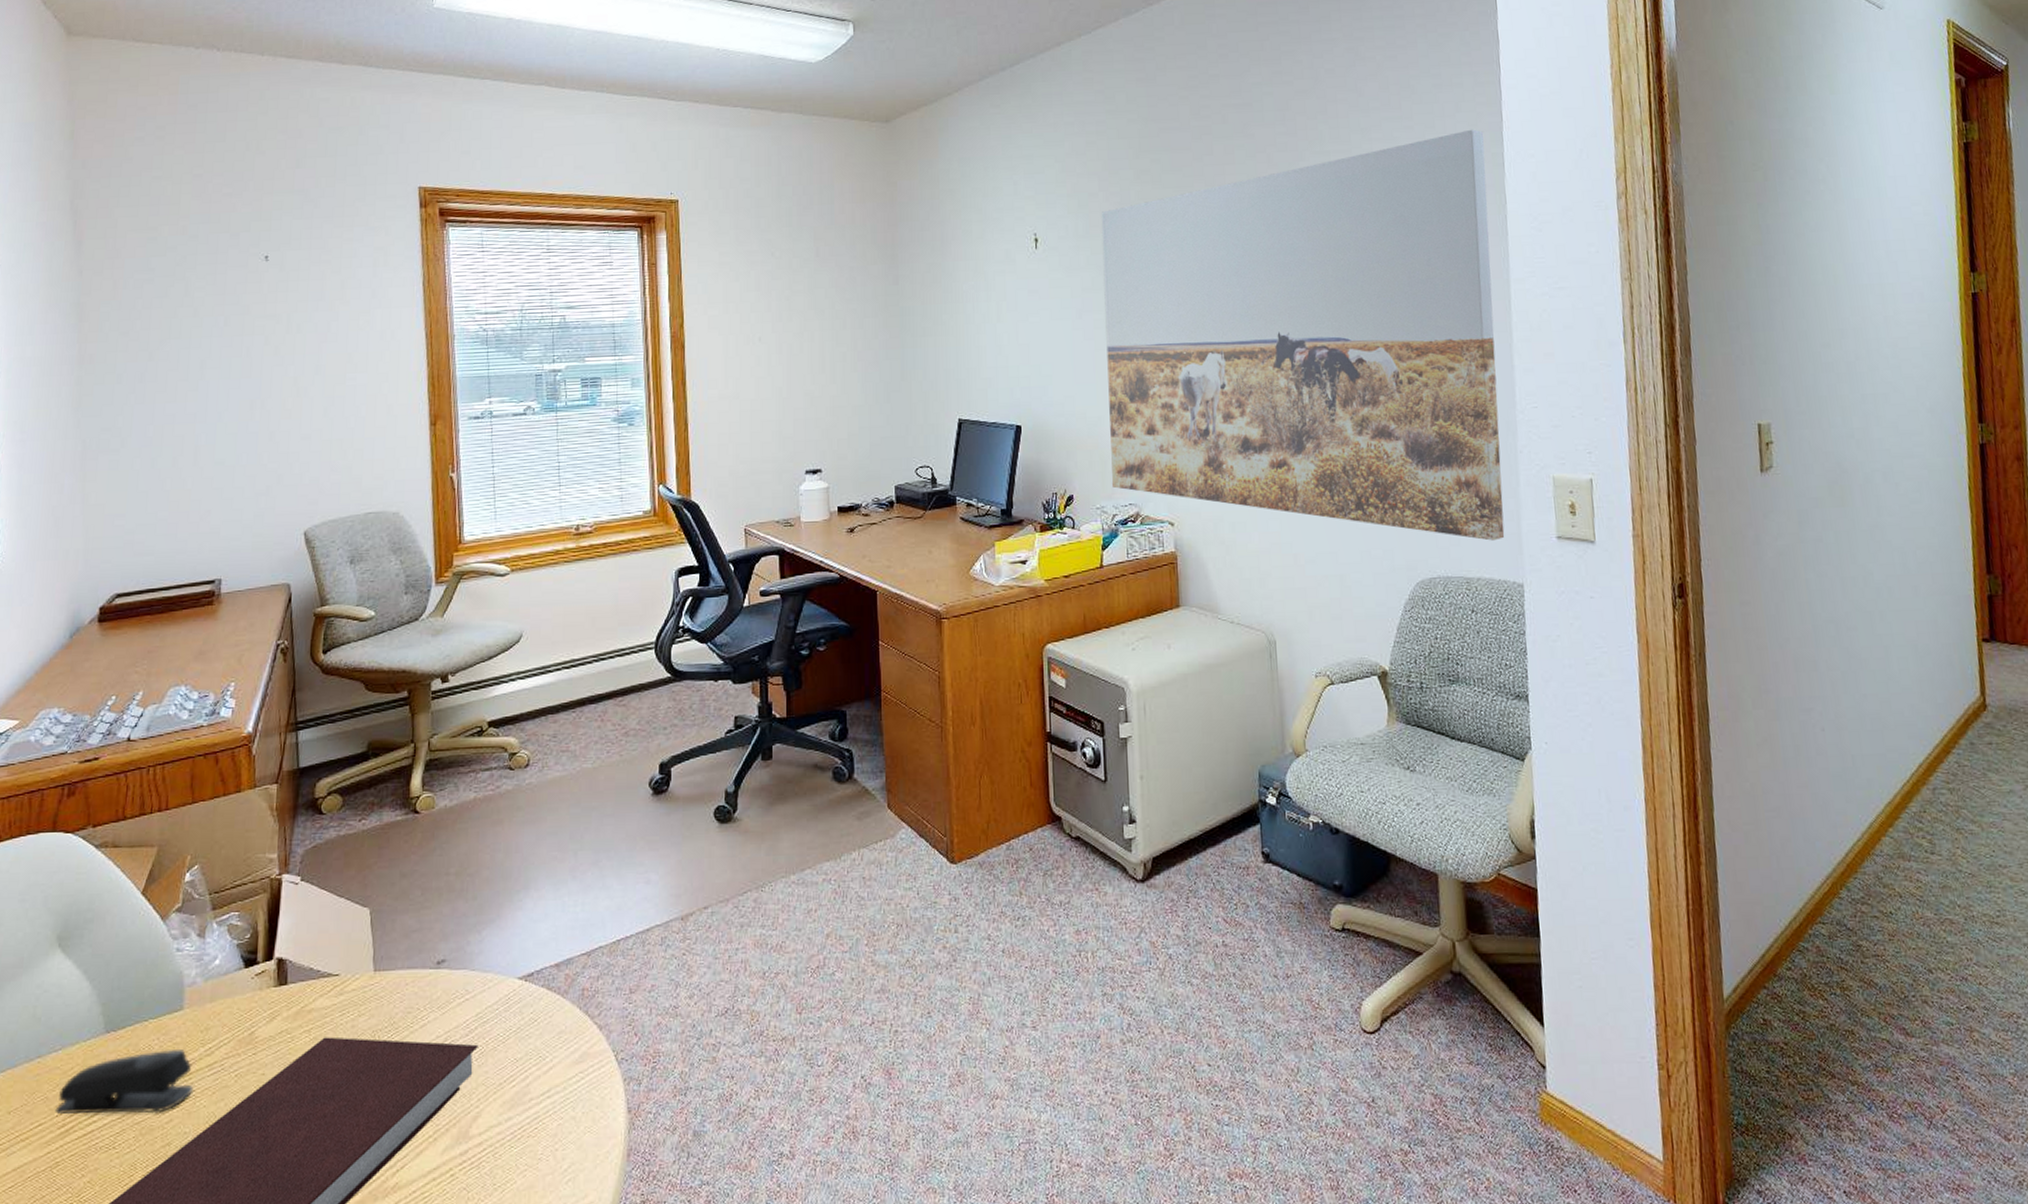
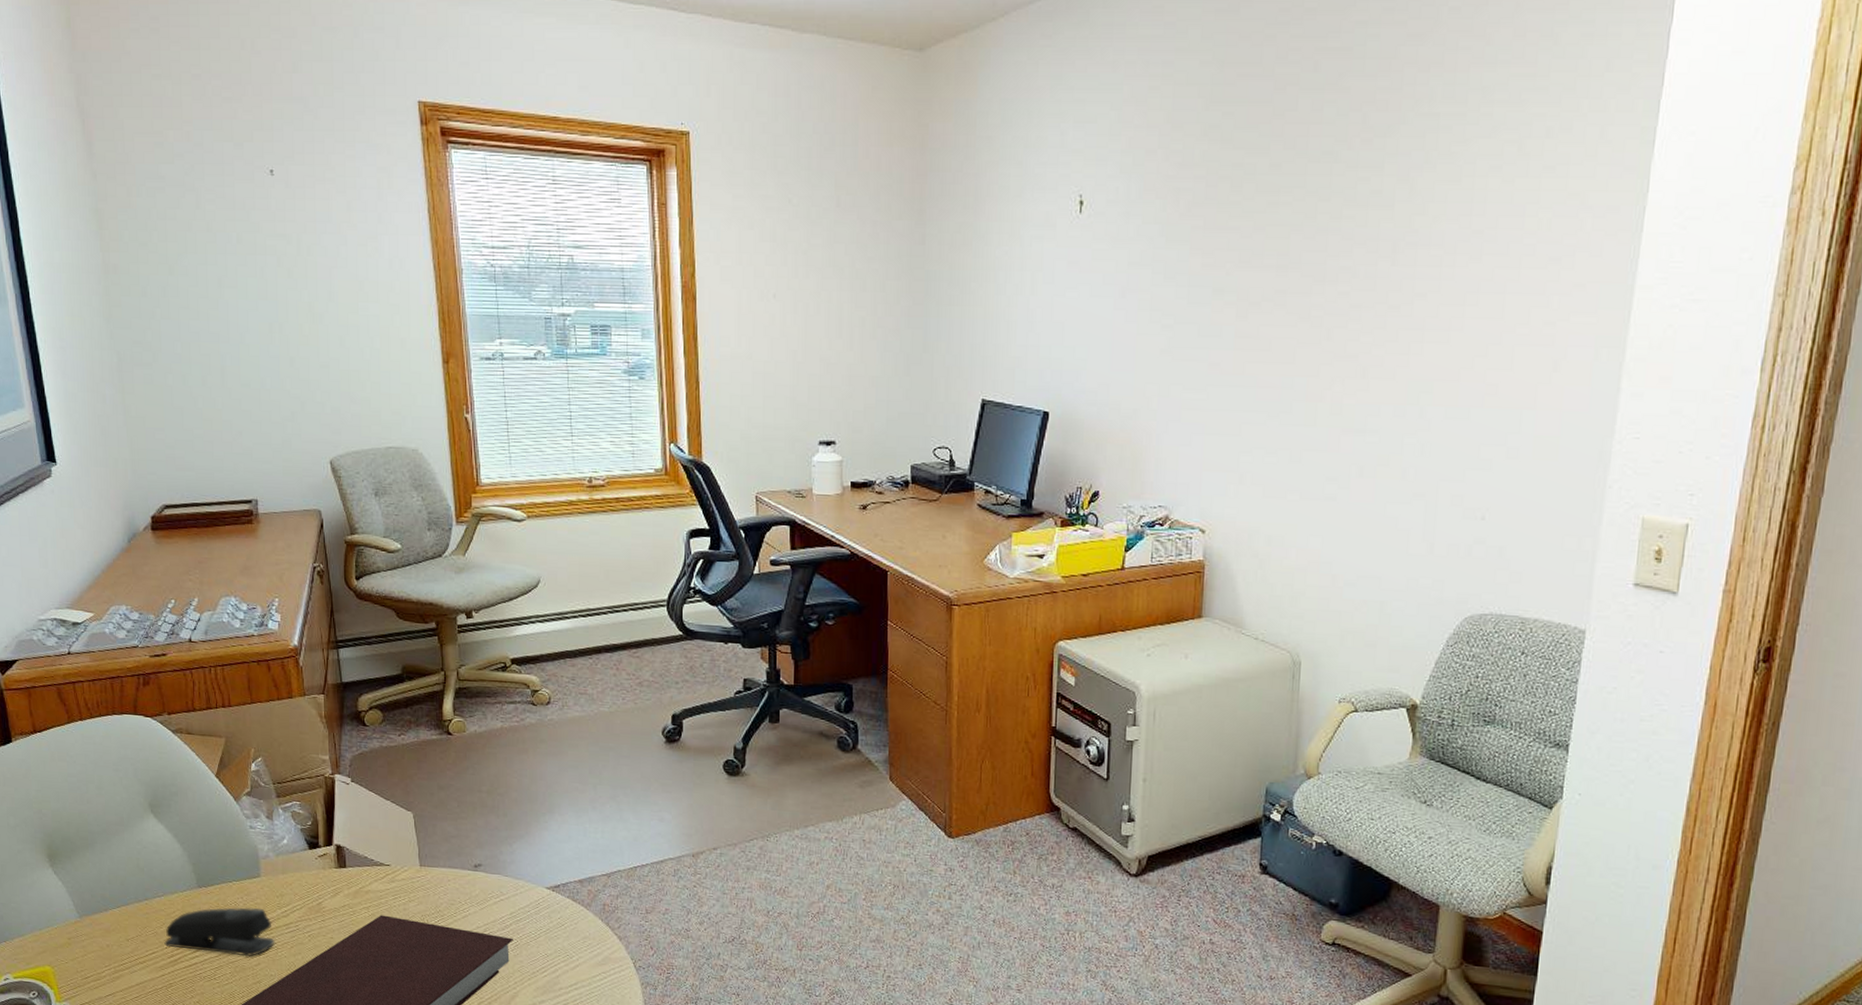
wall art: present [1101,129,1505,541] -> none [1141,94,1637,581]

